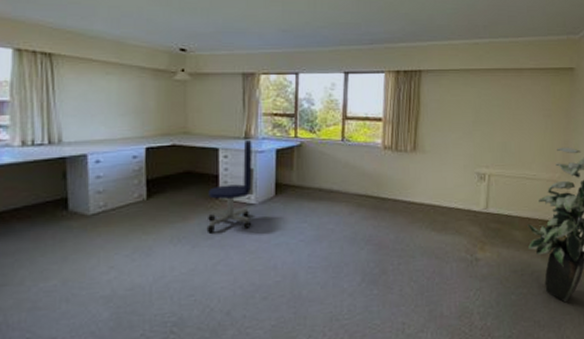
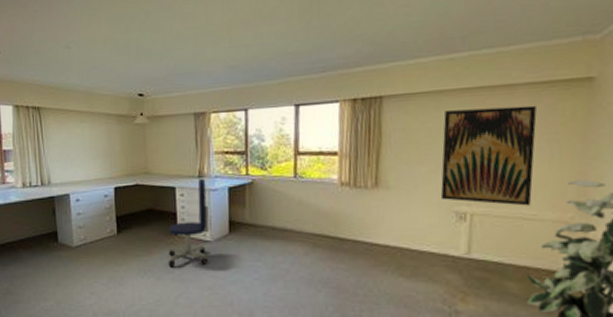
wall art: none [466,87,537,168] -> present [440,105,537,206]

